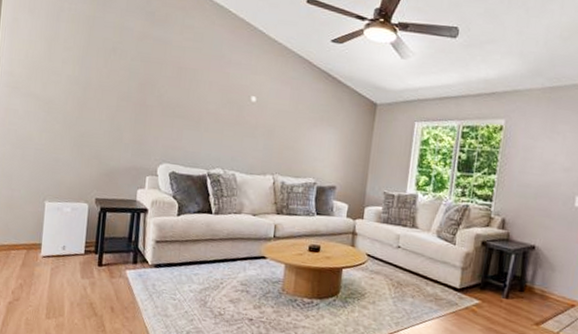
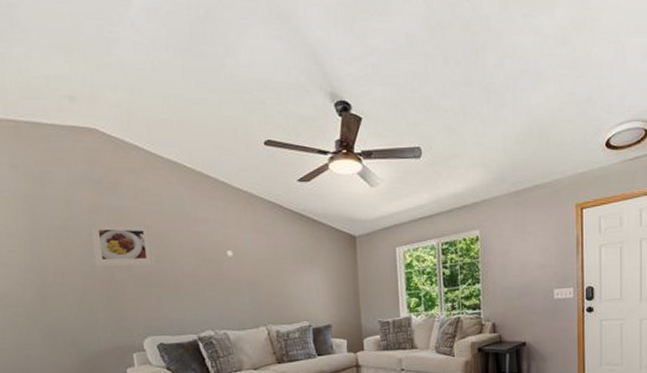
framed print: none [130,47,188,97] -> present [88,221,155,267]

